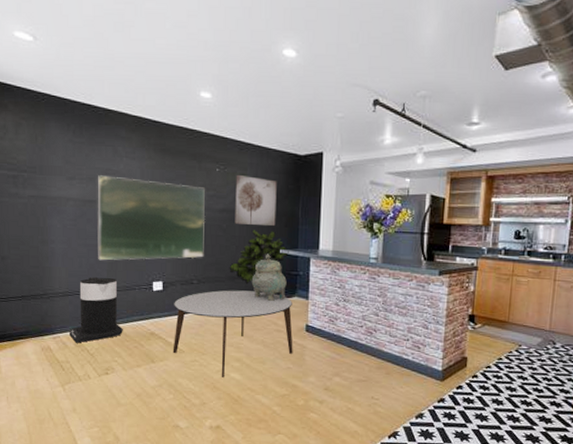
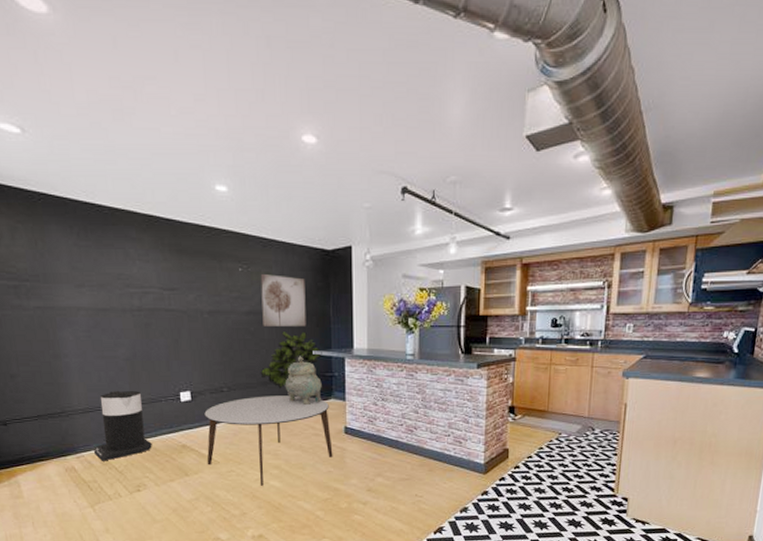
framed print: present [97,175,206,261] -> none [110,281,233,373]

